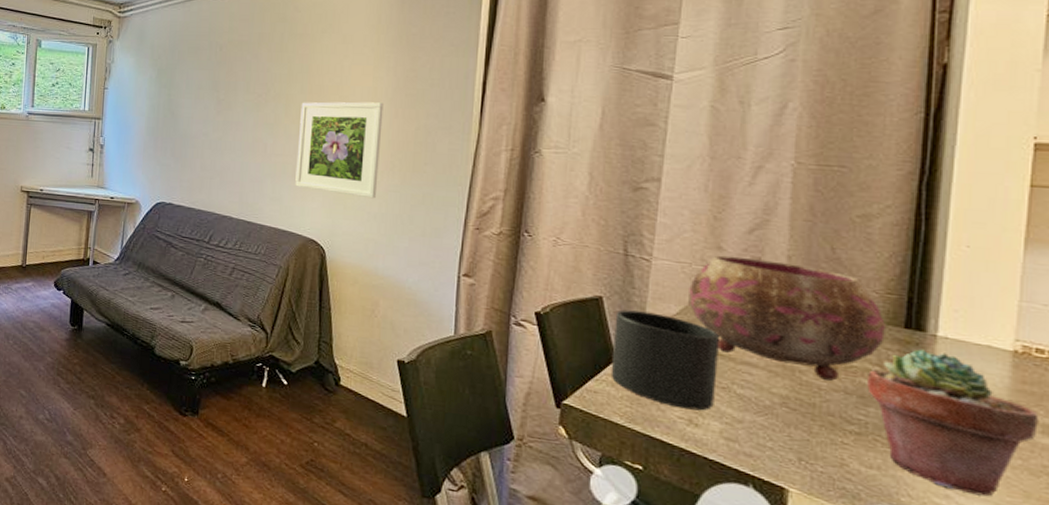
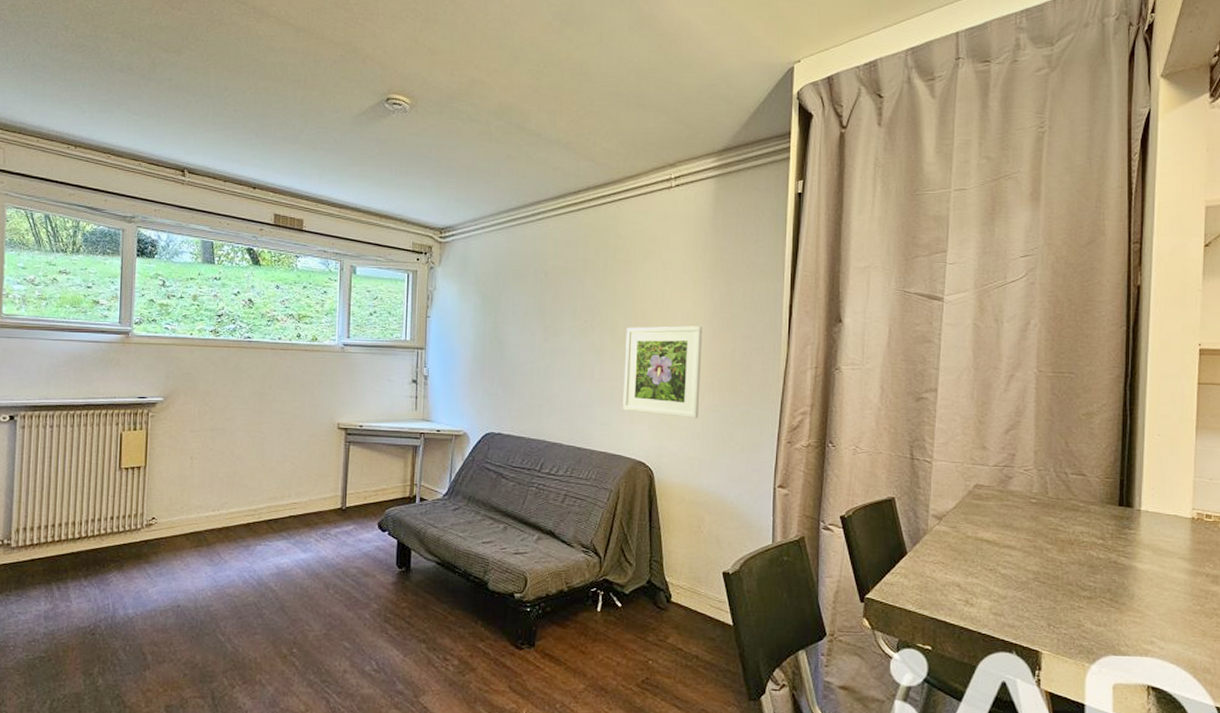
mug: present [610,309,719,411] -> none [903,508,986,592]
bowl: present [688,255,885,381] -> none [962,454,1105,555]
potted succulent: present [867,349,1039,497] -> none [1095,522,1209,639]

